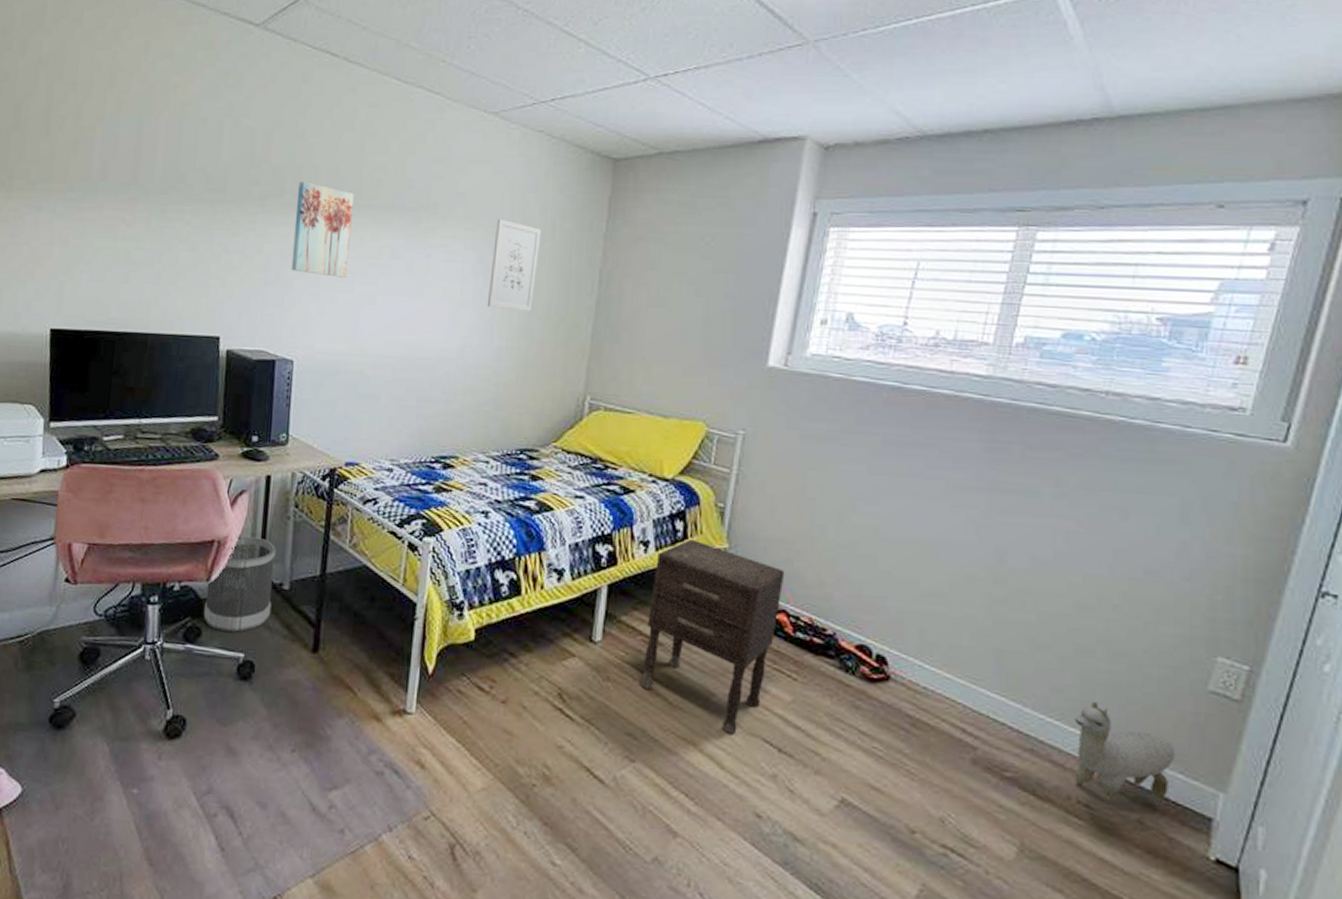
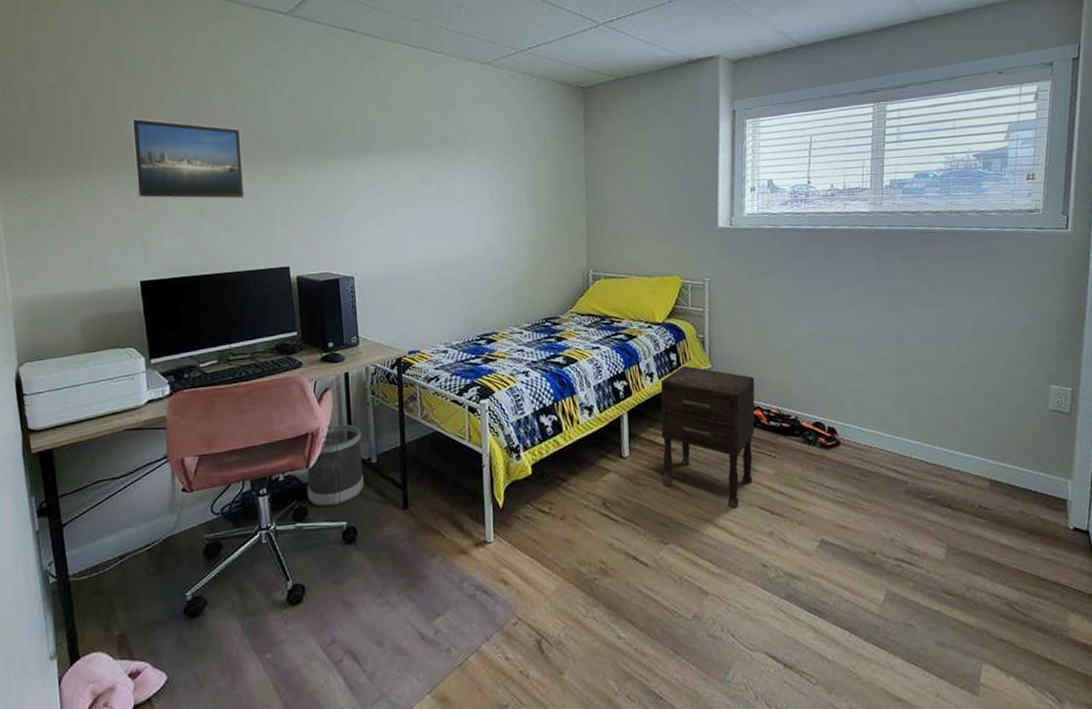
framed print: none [58,134,186,247] -> present [130,118,246,200]
wall art: present [291,181,354,278] -> none [337,133,388,206]
wall art: present [487,218,542,311] -> none [500,143,538,213]
plush toy: present [1074,701,1174,807] -> none [967,432,1036,503]

